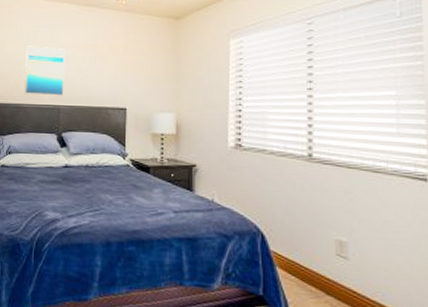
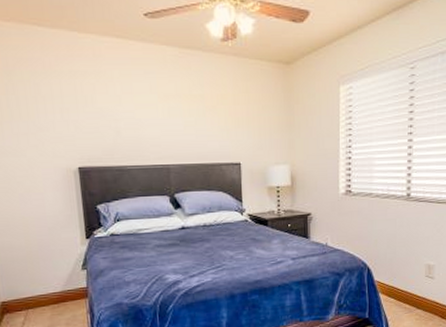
wall art: present [24,46,65,96] -> none [121,98,172,156]

